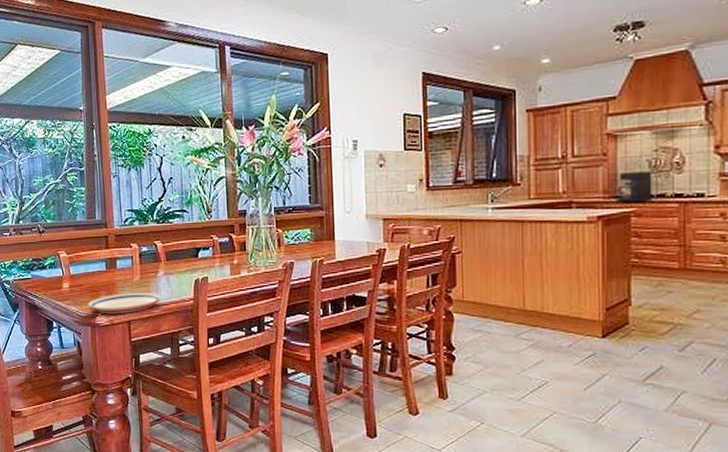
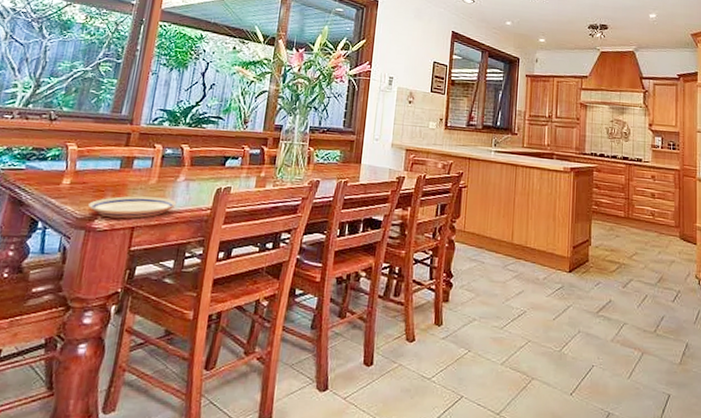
coffee maker: present [617,171,652,202] -> none [584,135,609,160]

